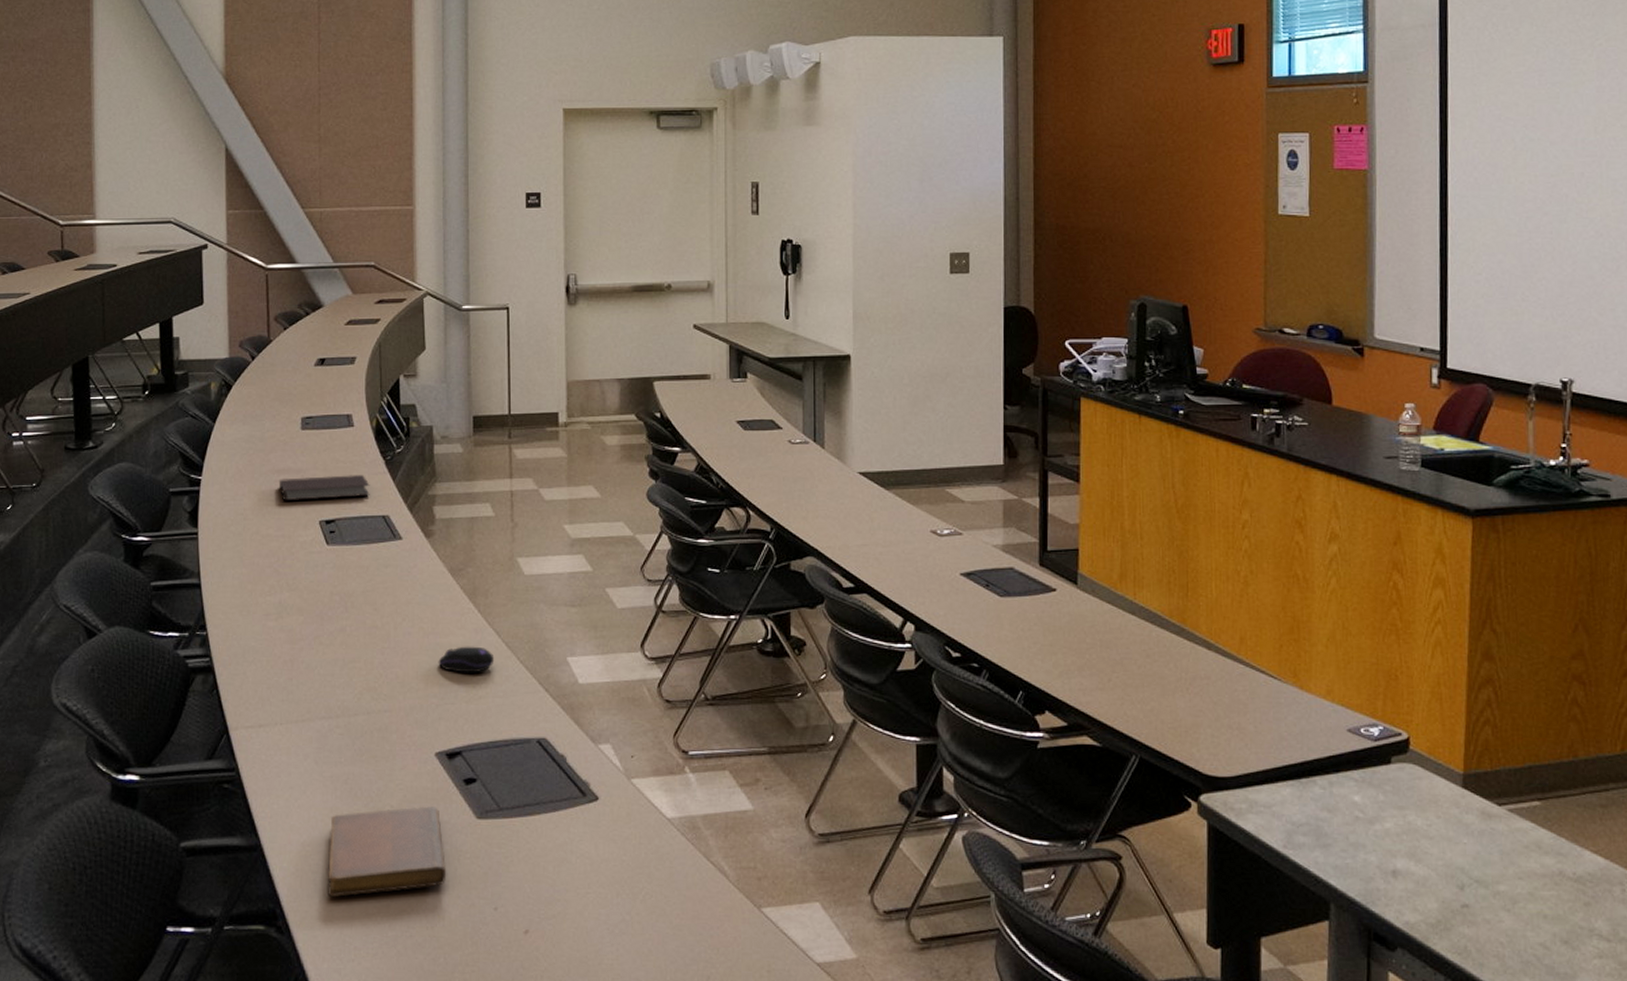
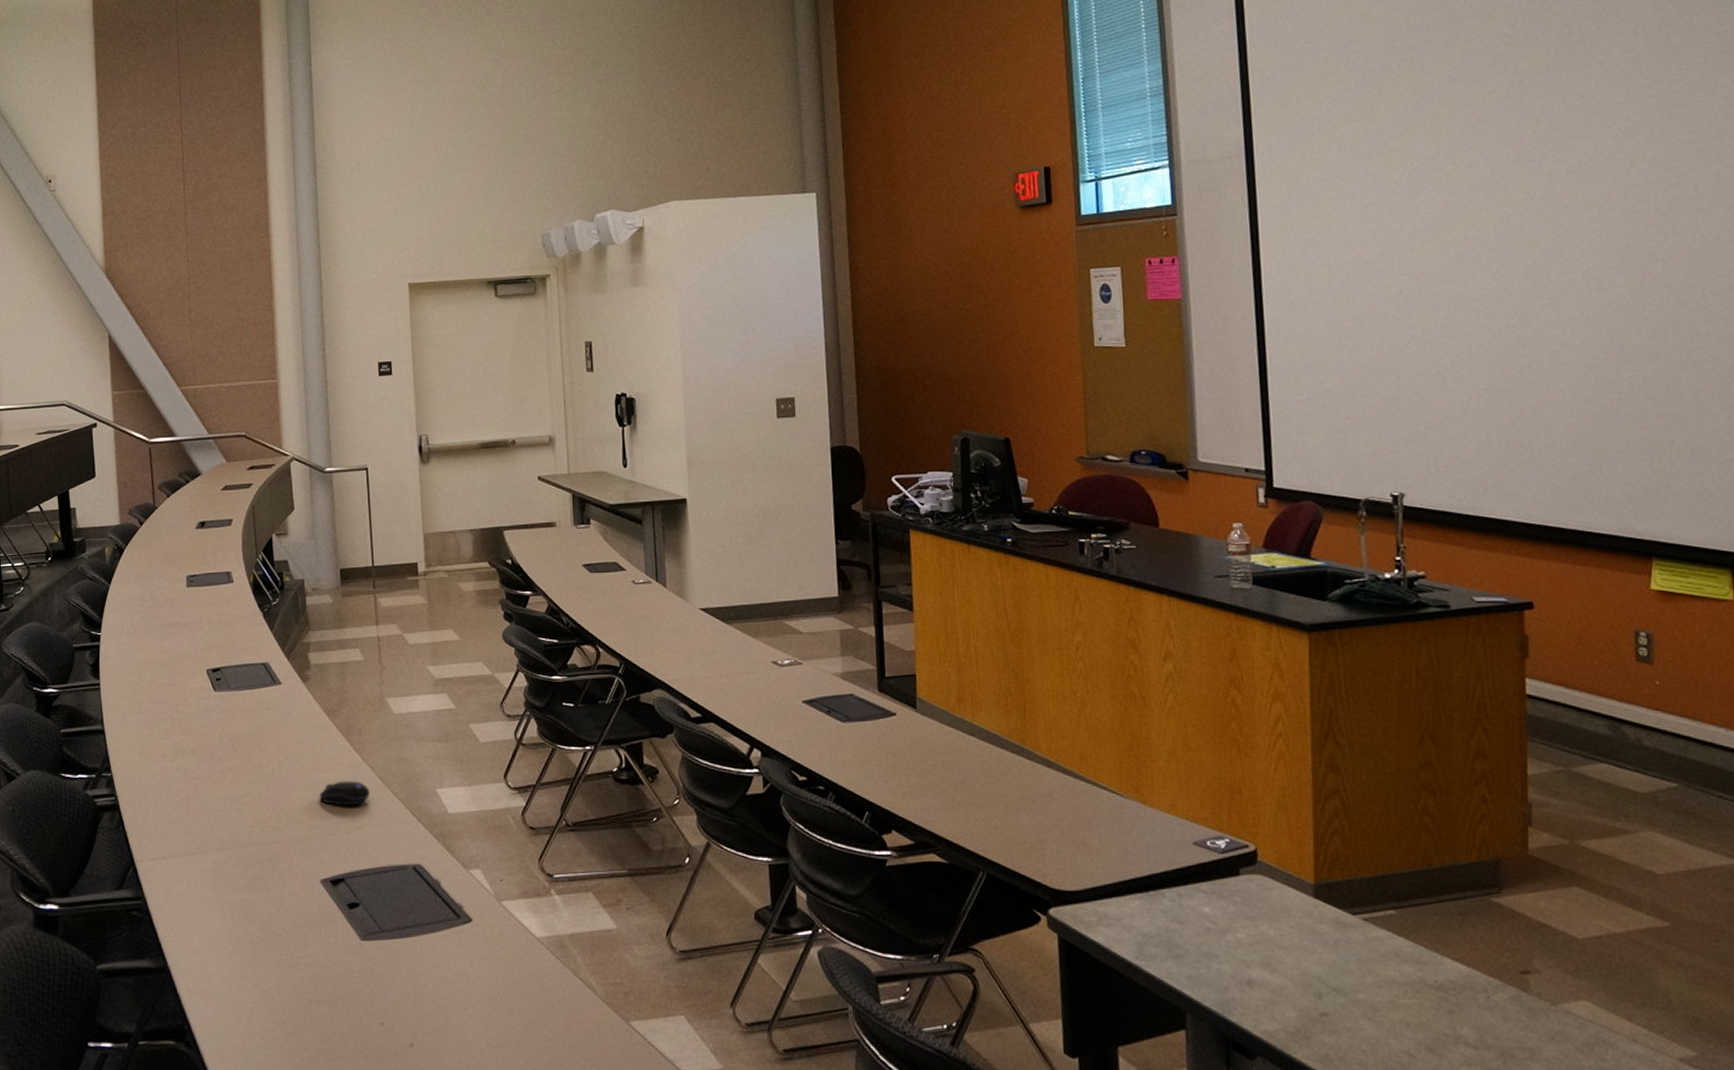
notebook: present [278,475,370,502] -> none [169,627,251,653]
notebook: present [327,806,447,897] -> none [228,929,336,1014]

